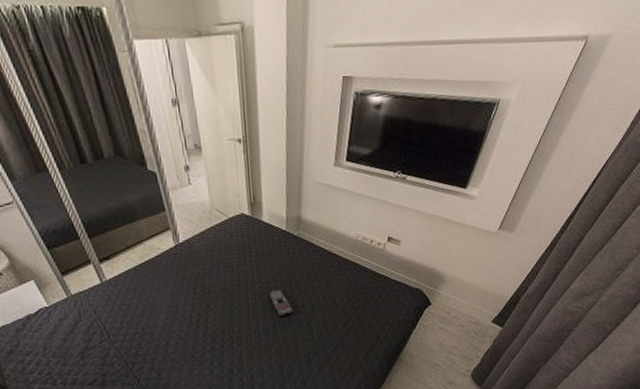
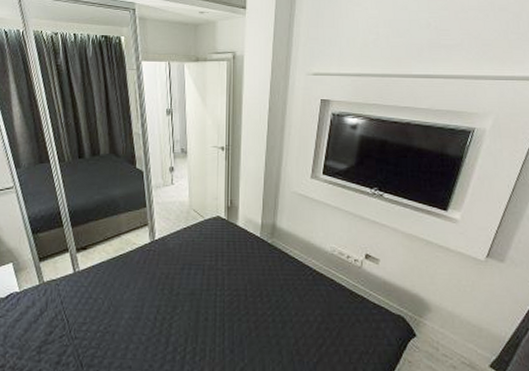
remote control: present [269,289,294,316] -> none [239,298,263,330]

